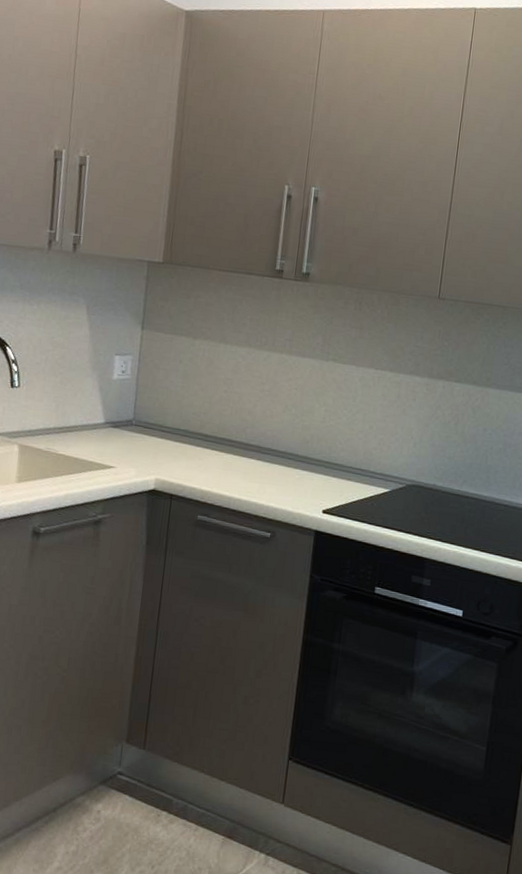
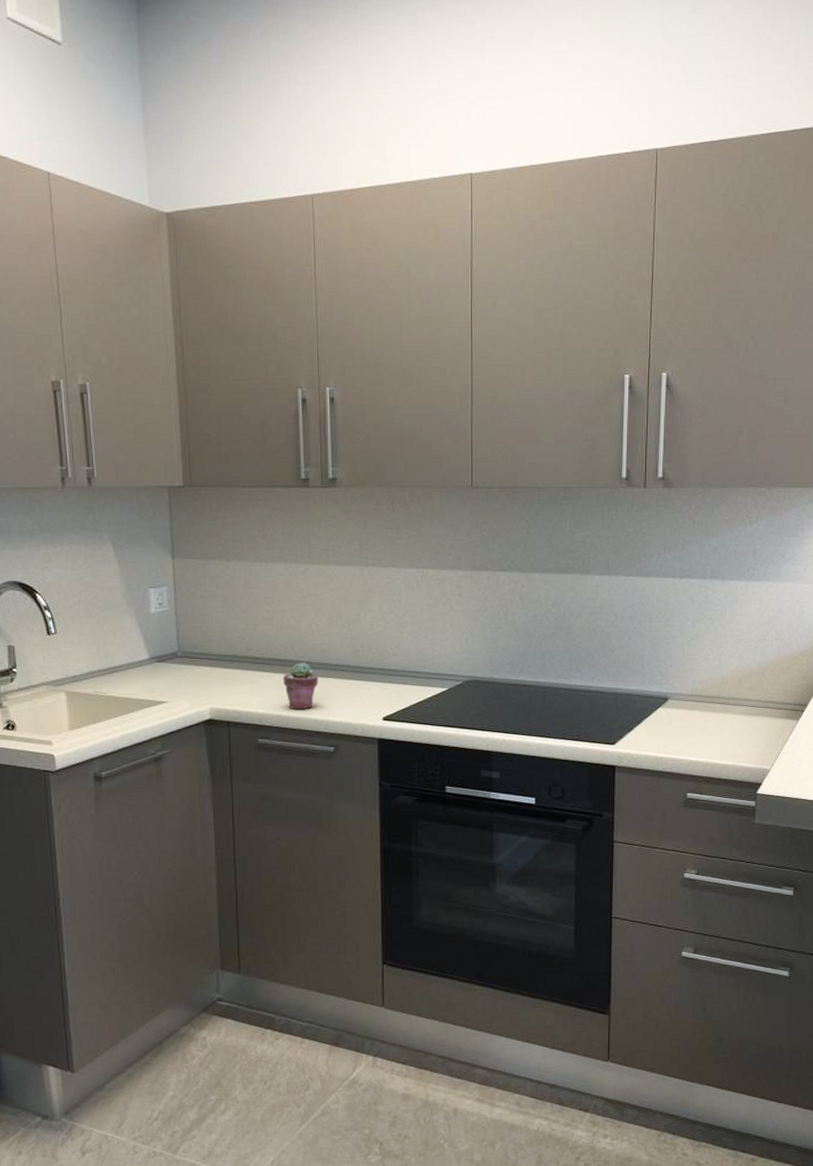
potted succulent: none [230,445,265,492] -> present [283,662,318,710]

